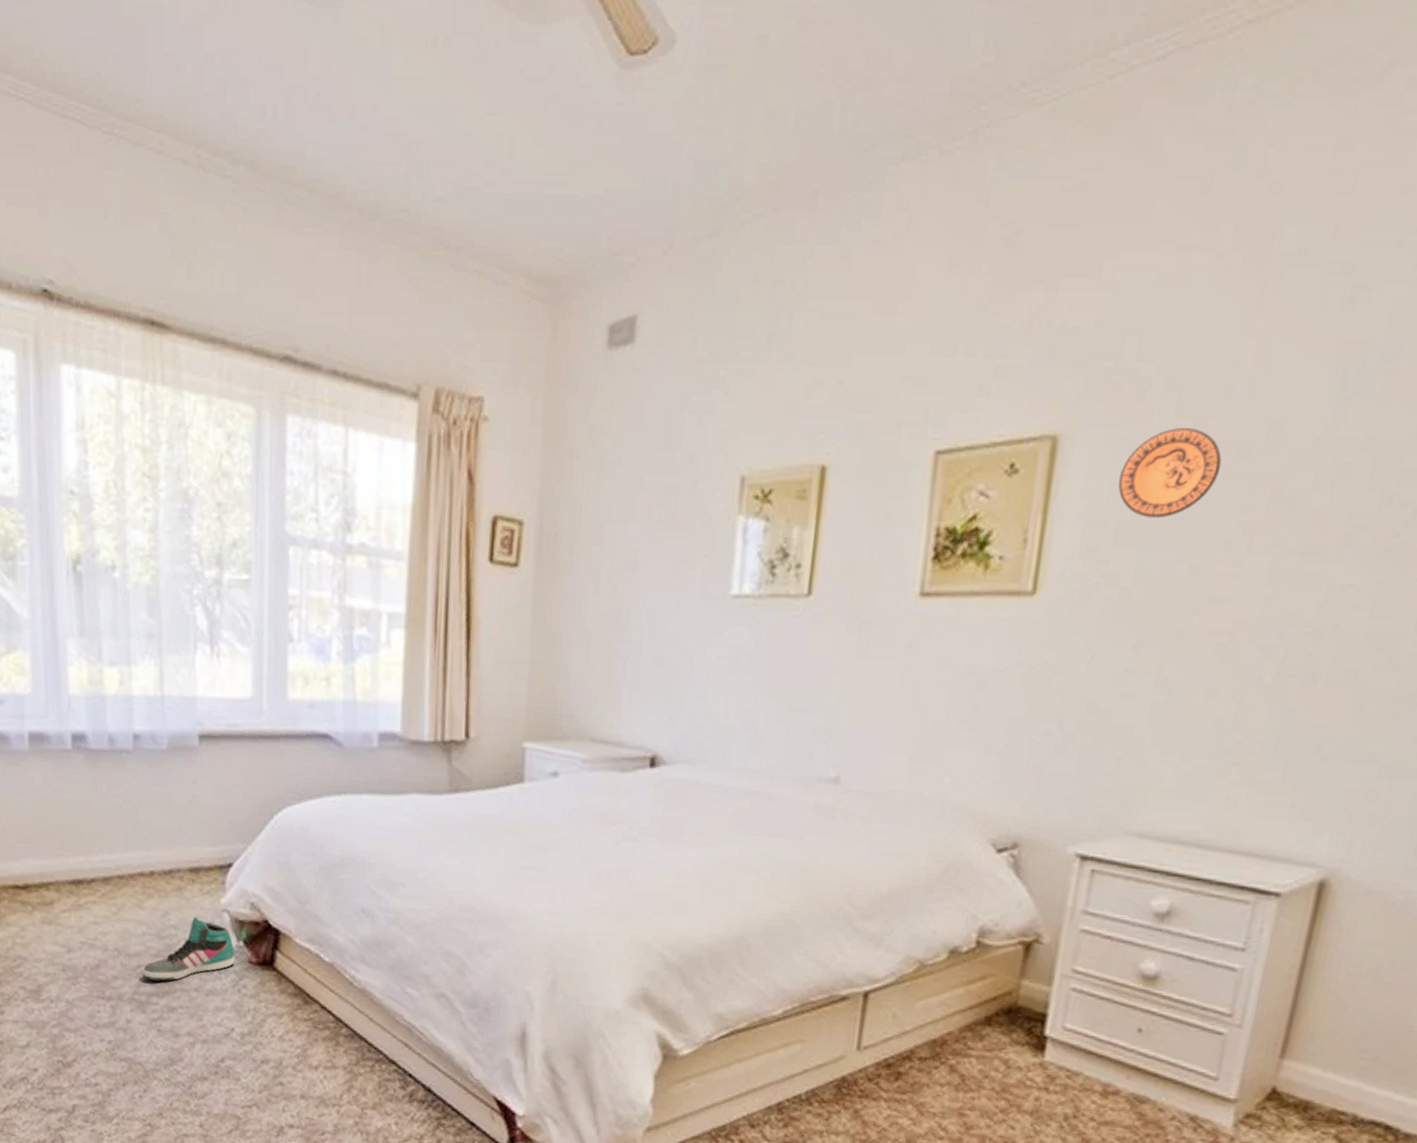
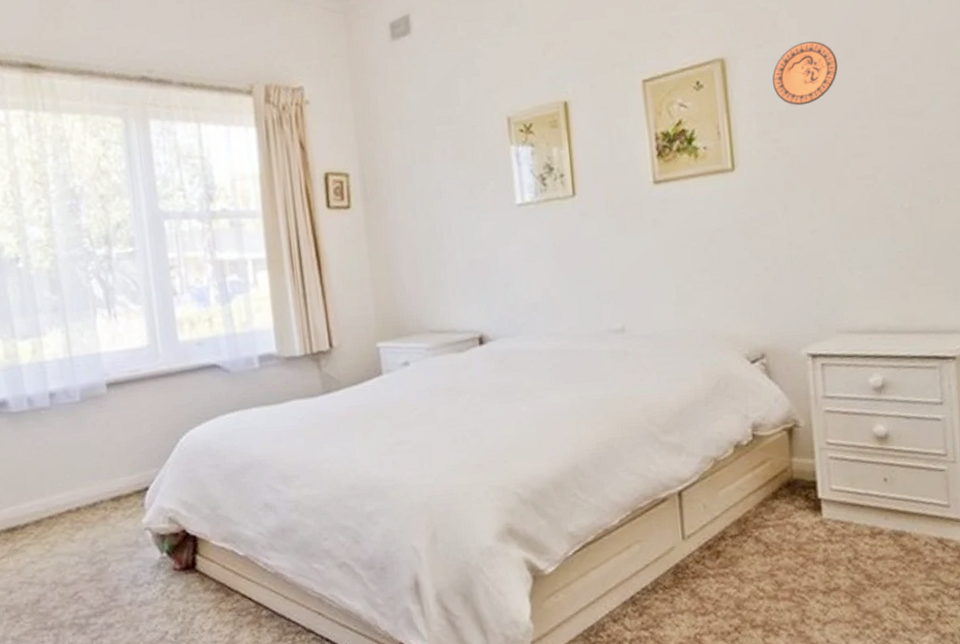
sneaker: present [142,916,235,981] -> none [79,539,161,604]

